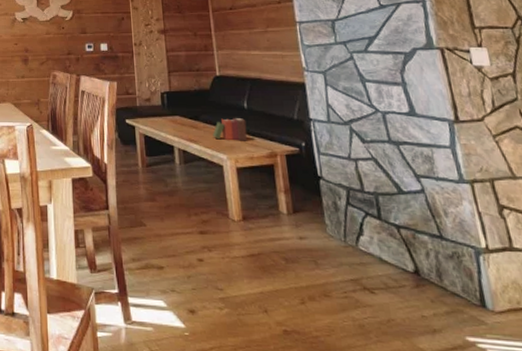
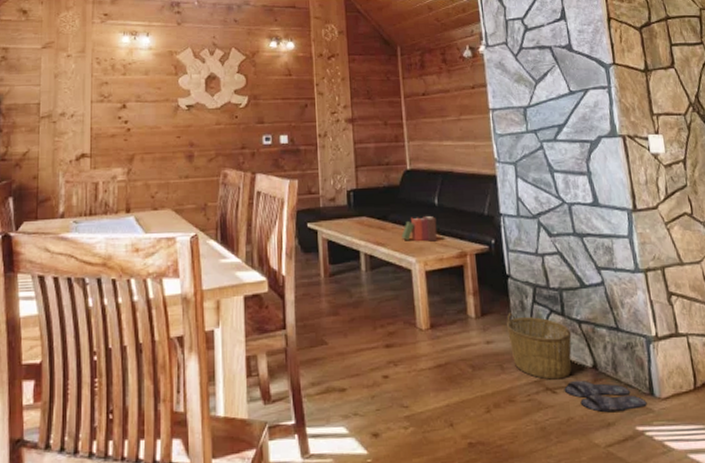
basket: none [319,212,391,281] -> present [506,312,572,380]
slippers: none [383,283,479,320] -> present [564,380,647,413]

